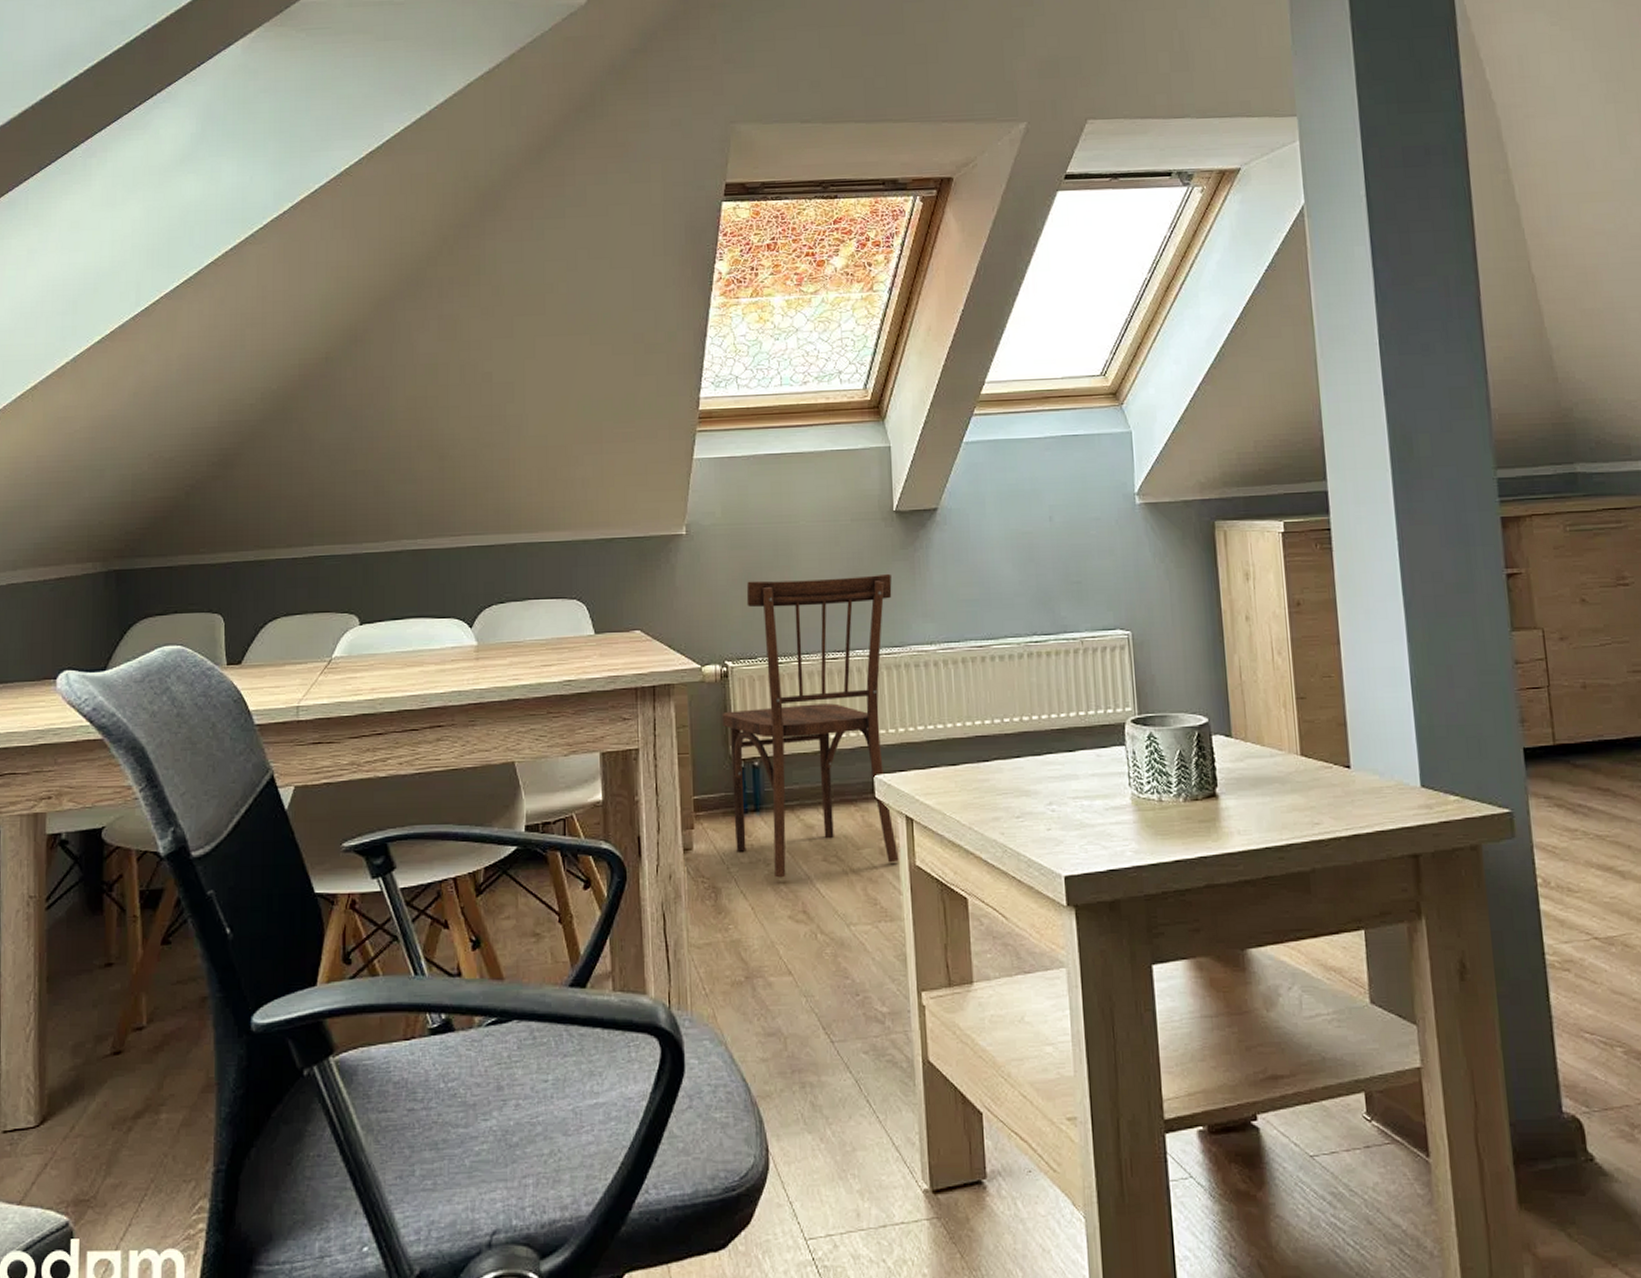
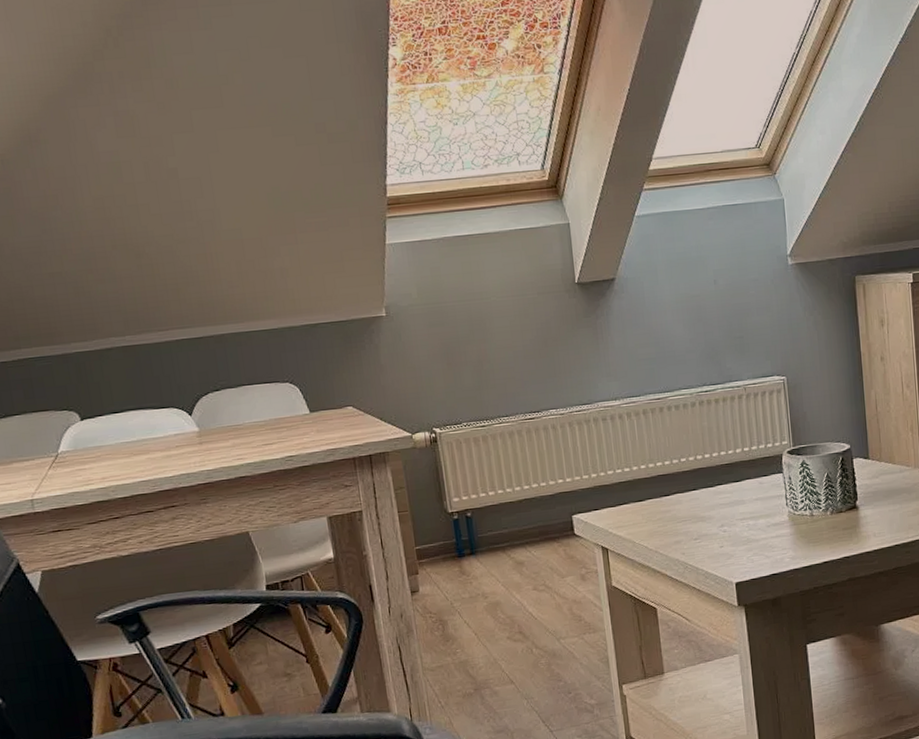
dining chair: present [722,573,899,878] -> none [434,340,598,608]

